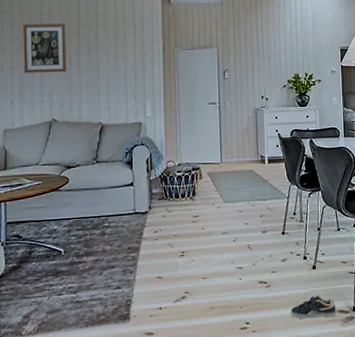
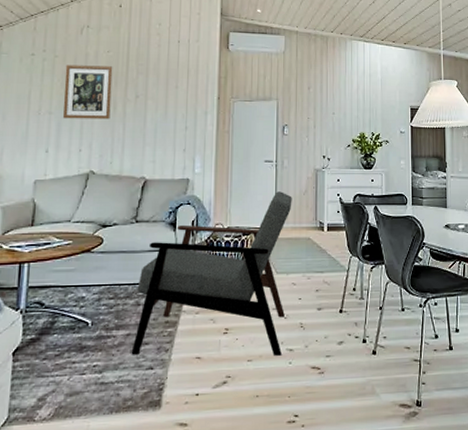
armchair: none [100,130,236,277] -> present [131,191,292,356]
sneaker: present [291,295,336,319] -> none [346,385,397,413]

